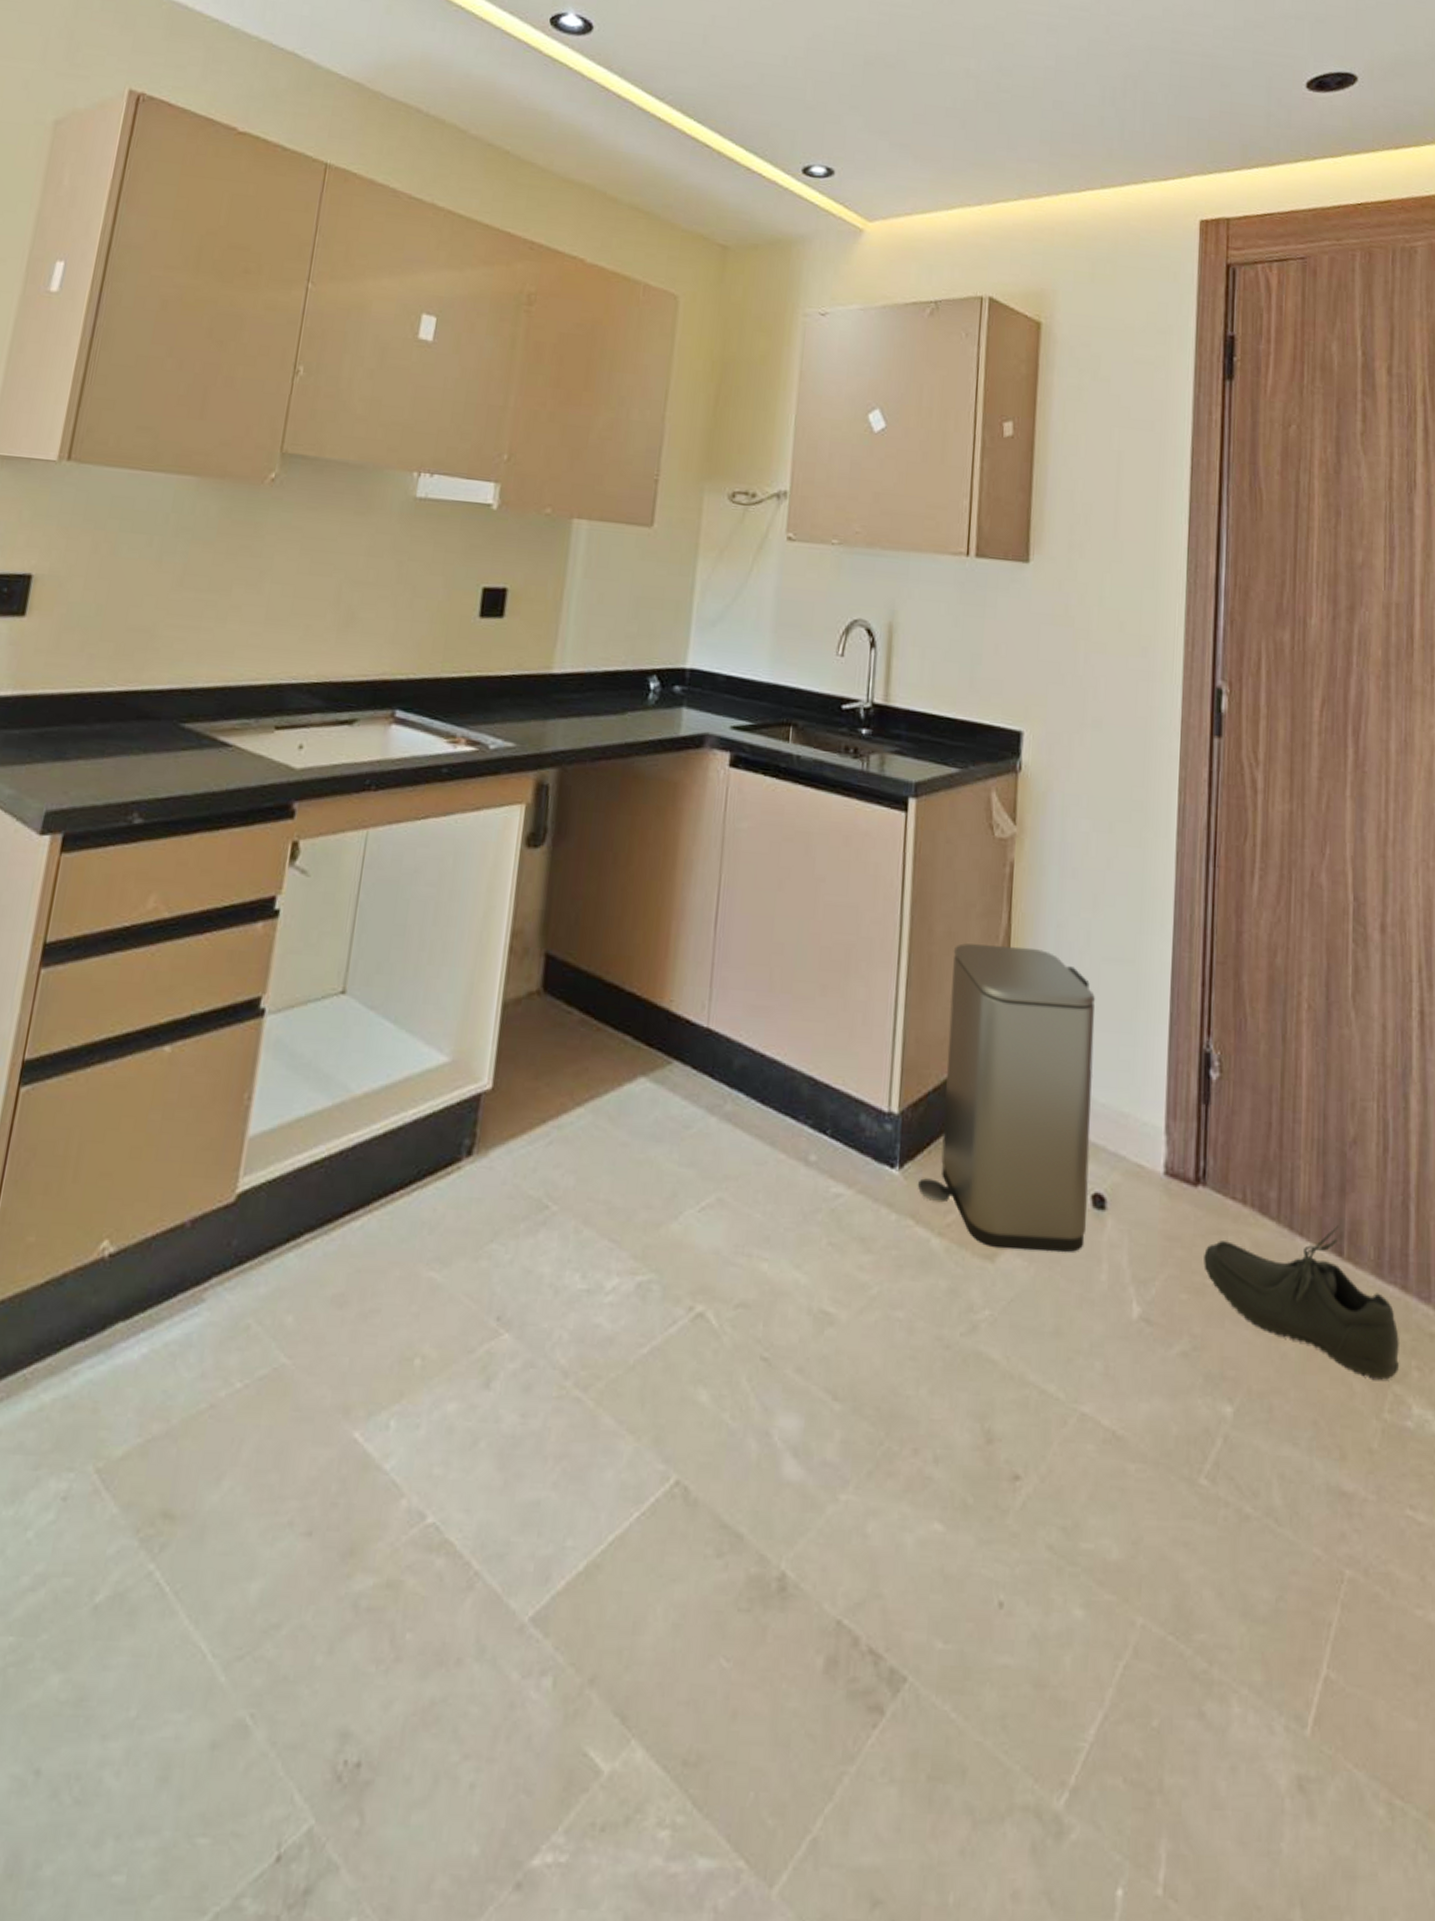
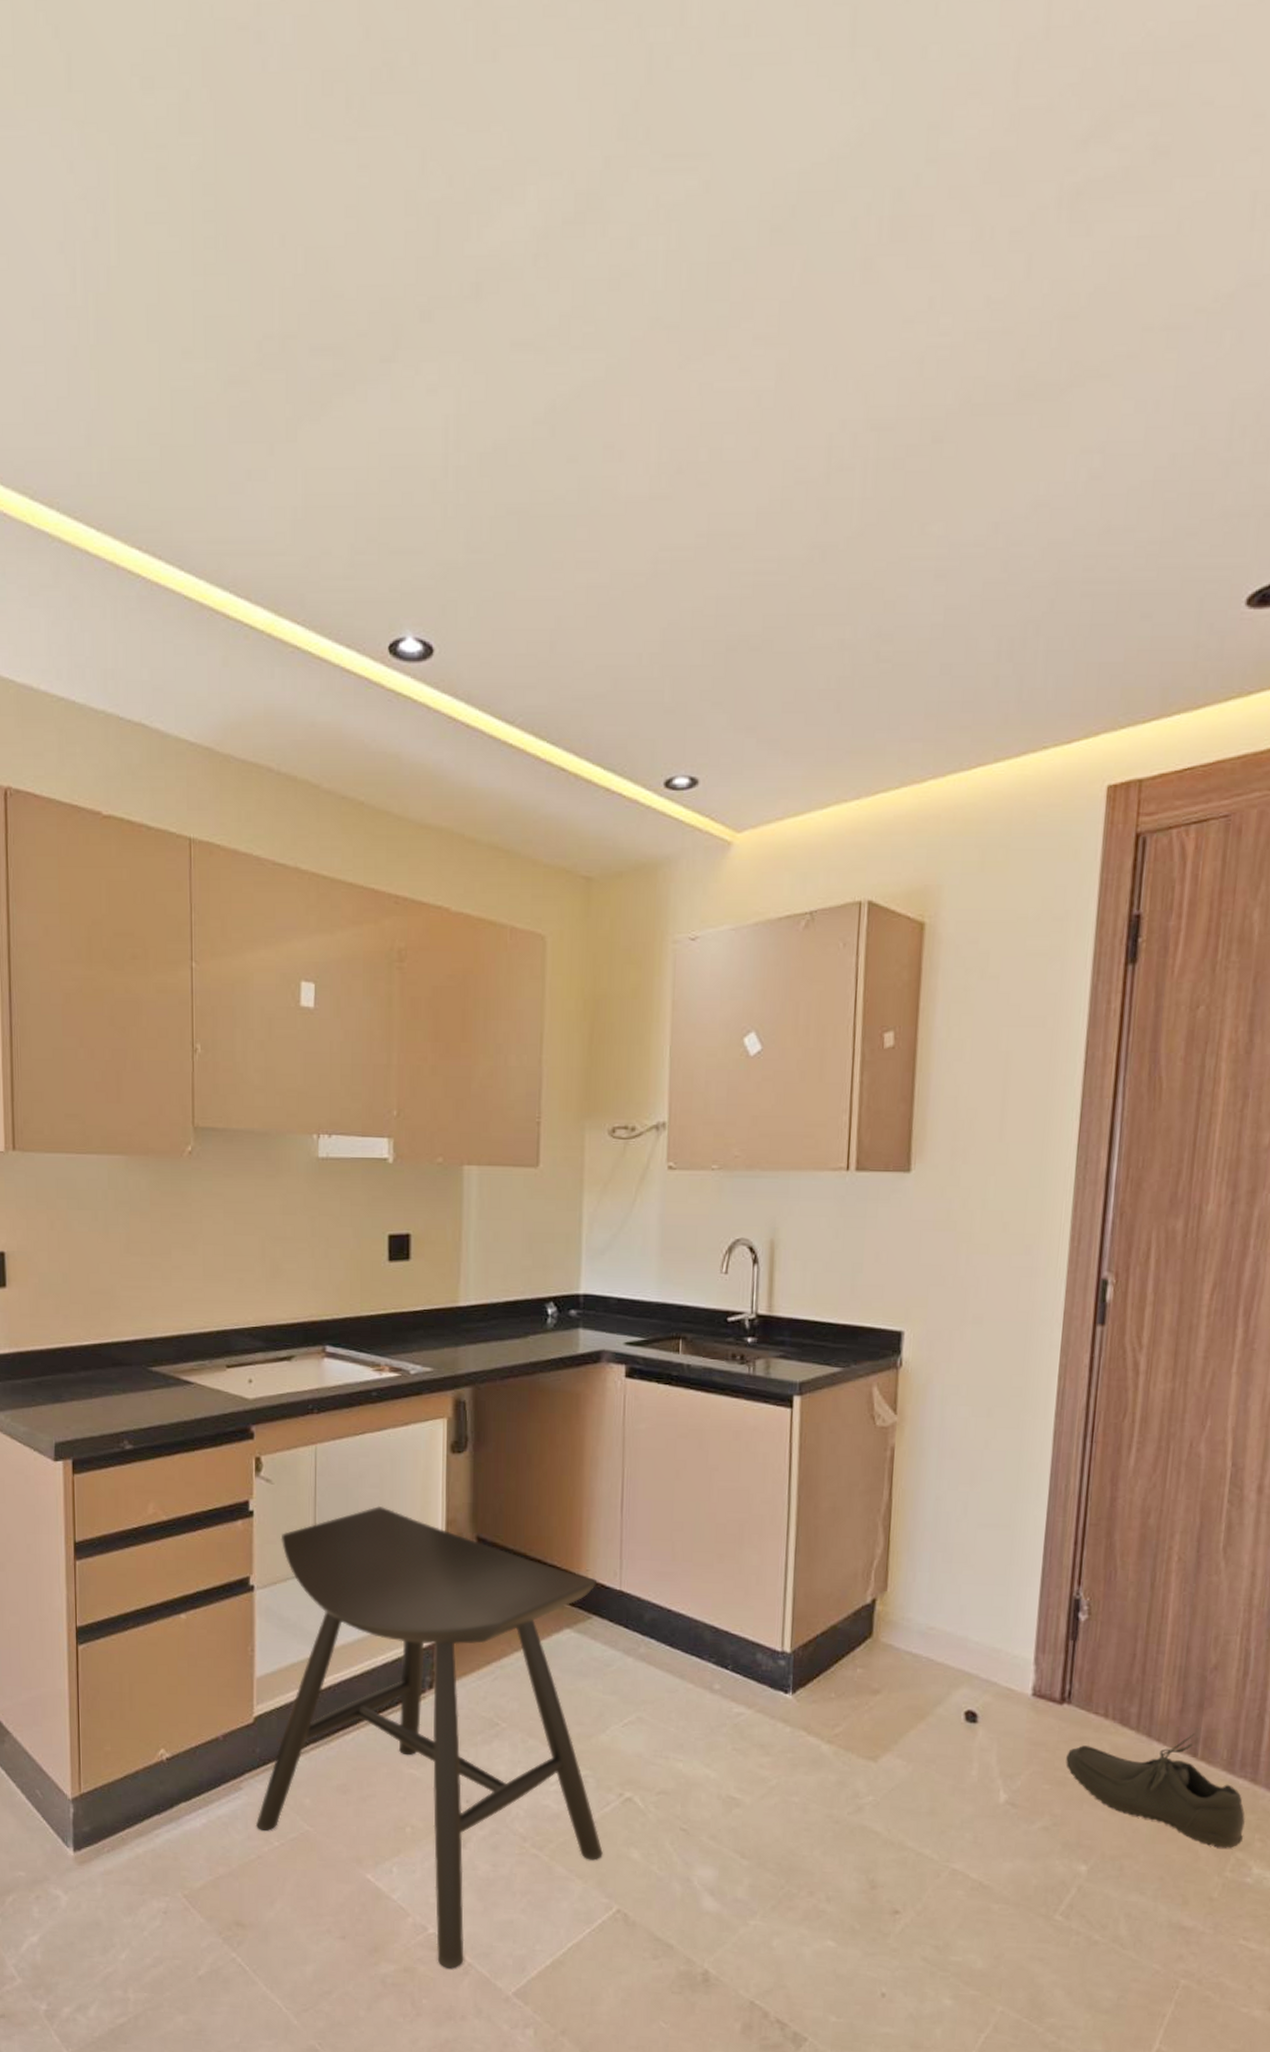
stool: none [214,909,681,1580] -> present [255,1505,603,1969]
pedal bin: present [917,943,1096,1252] -> none [808,1516,972,1754]

